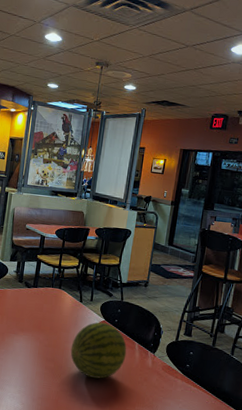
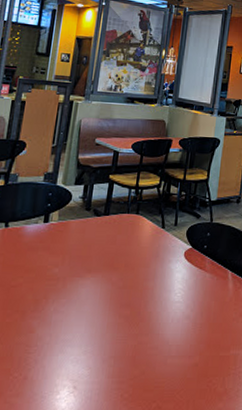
fruit: present [70,322,127,379] -> none [150,250,219,321]

